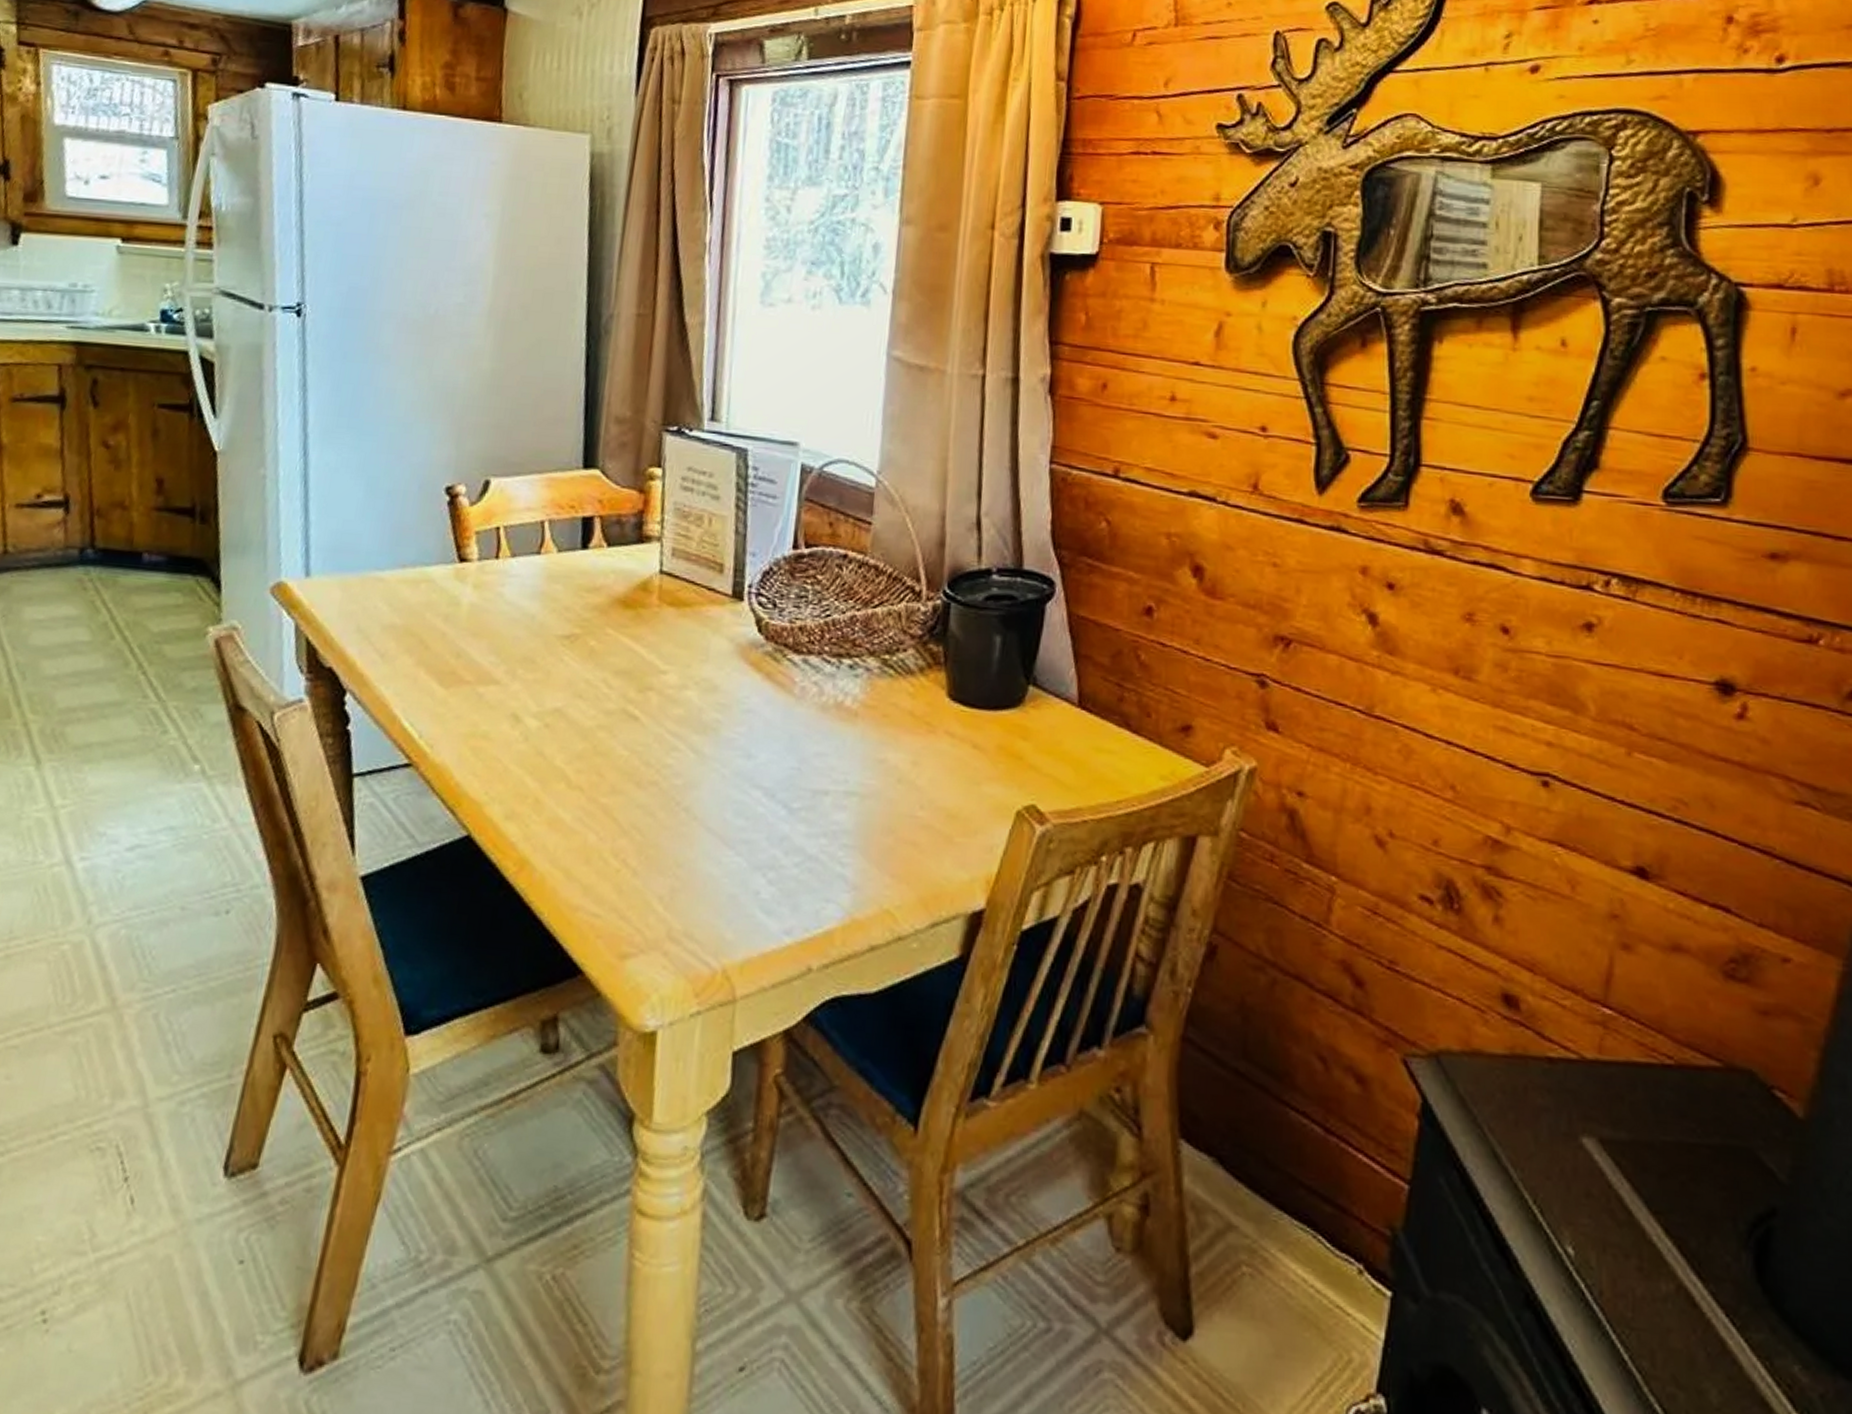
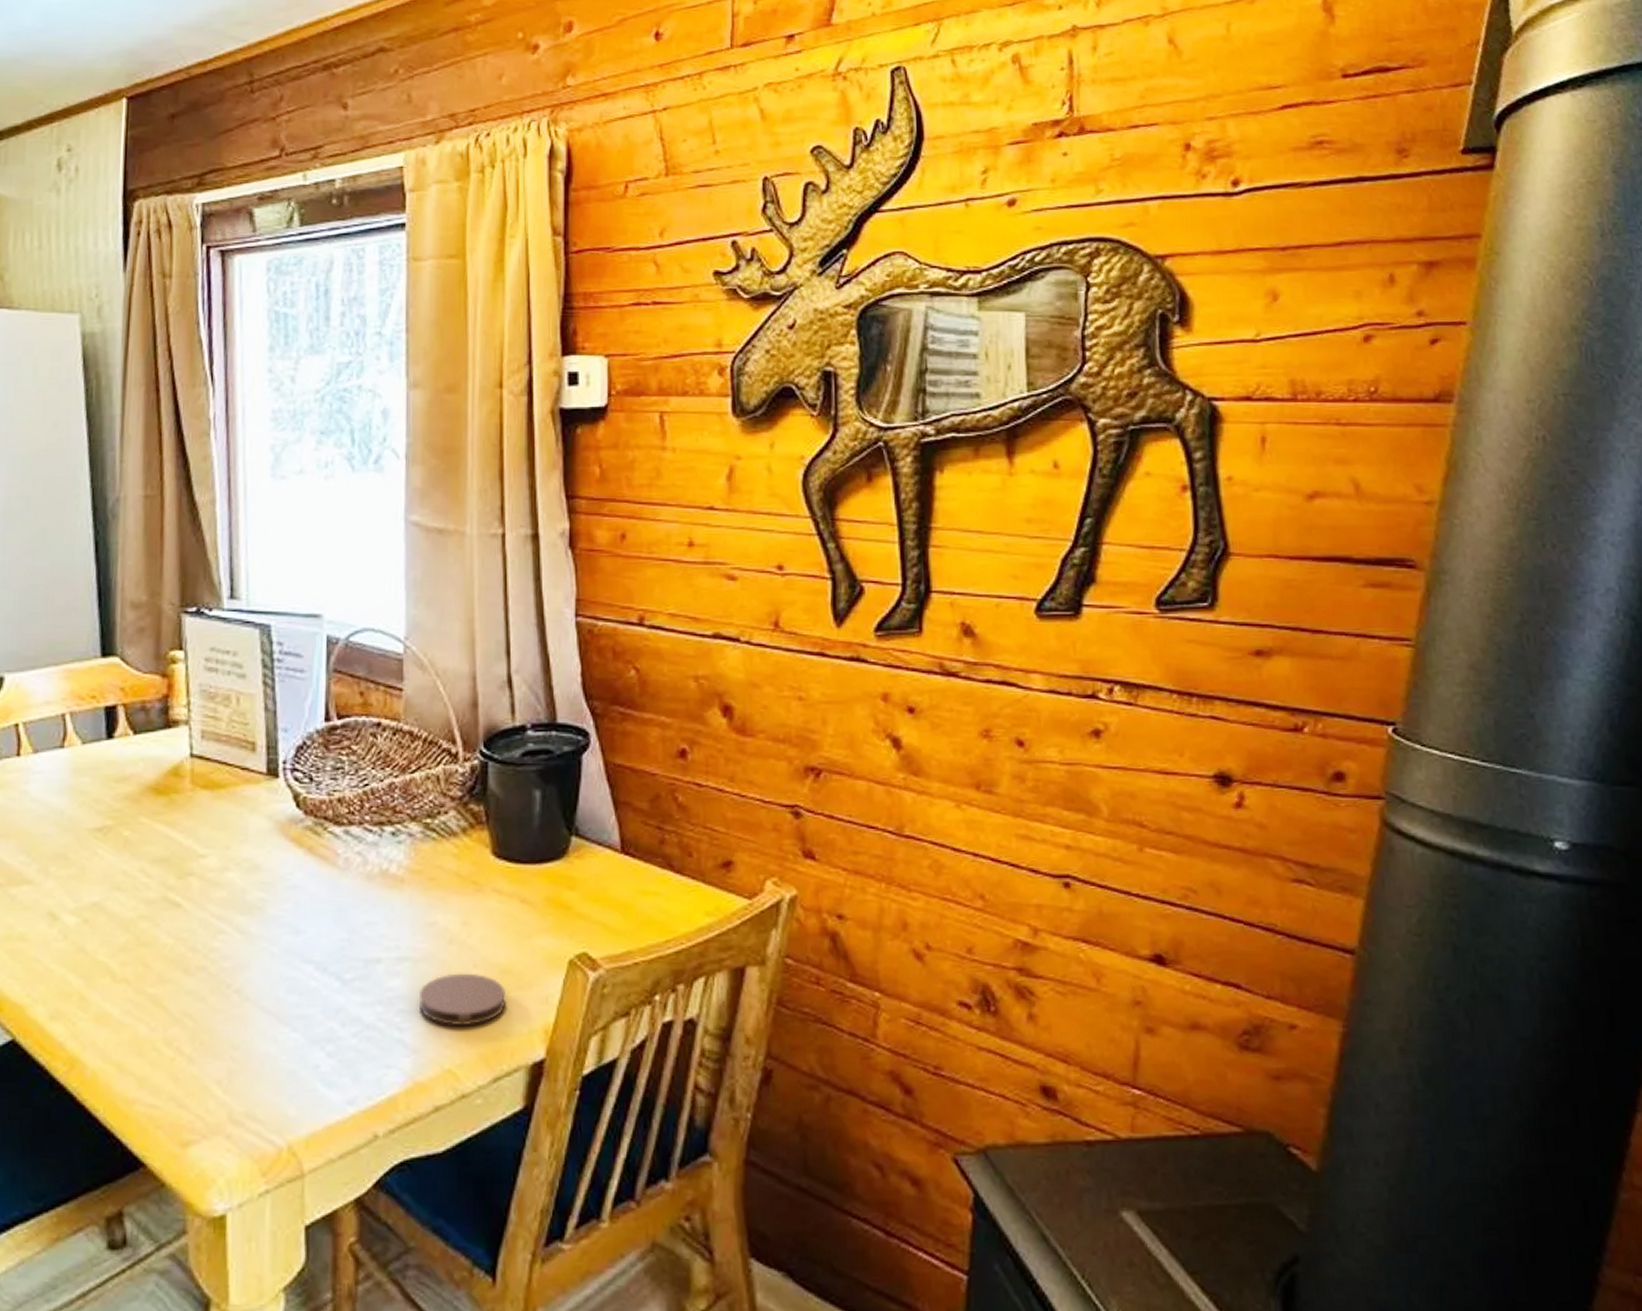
coaster: none [863,812,951,867] -> present [419,973,507,1025]

